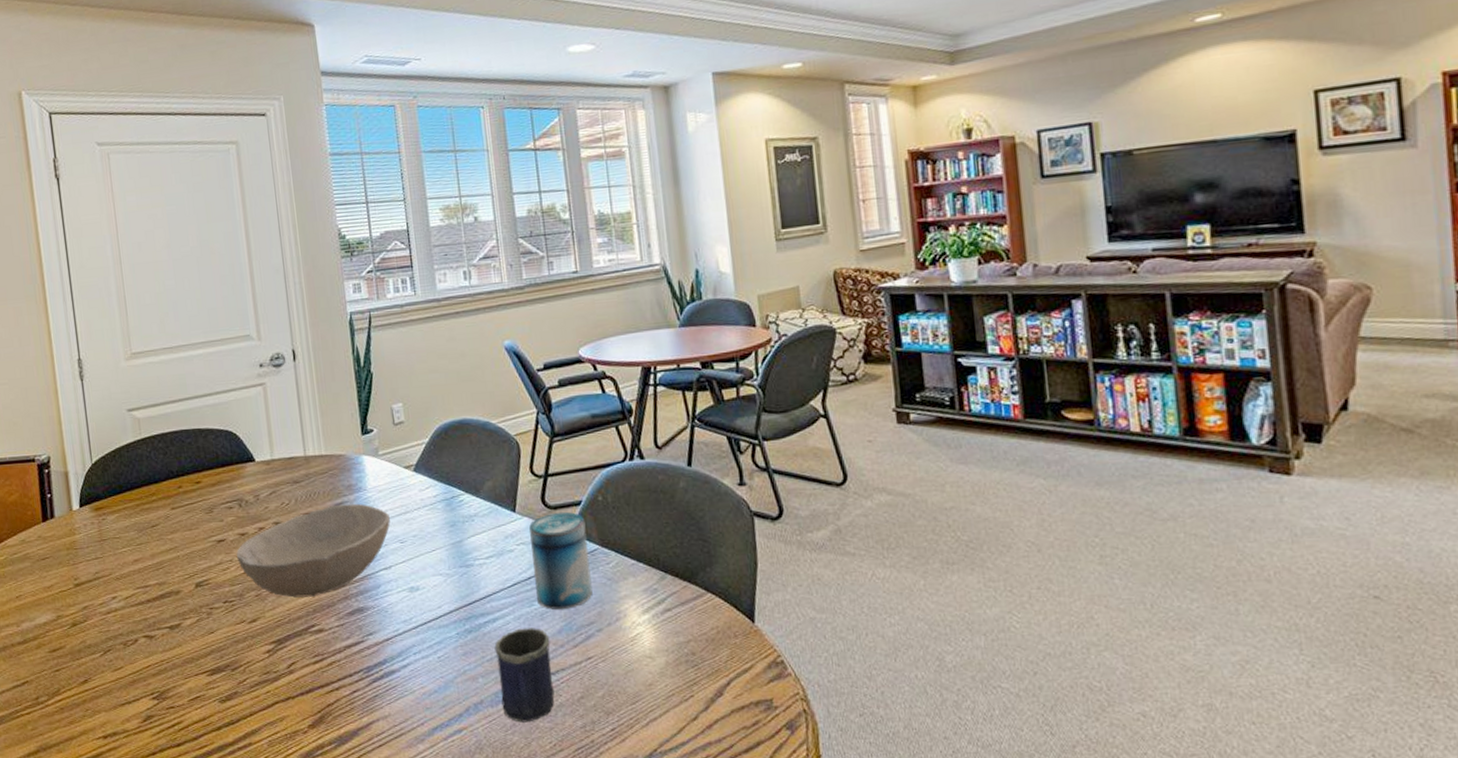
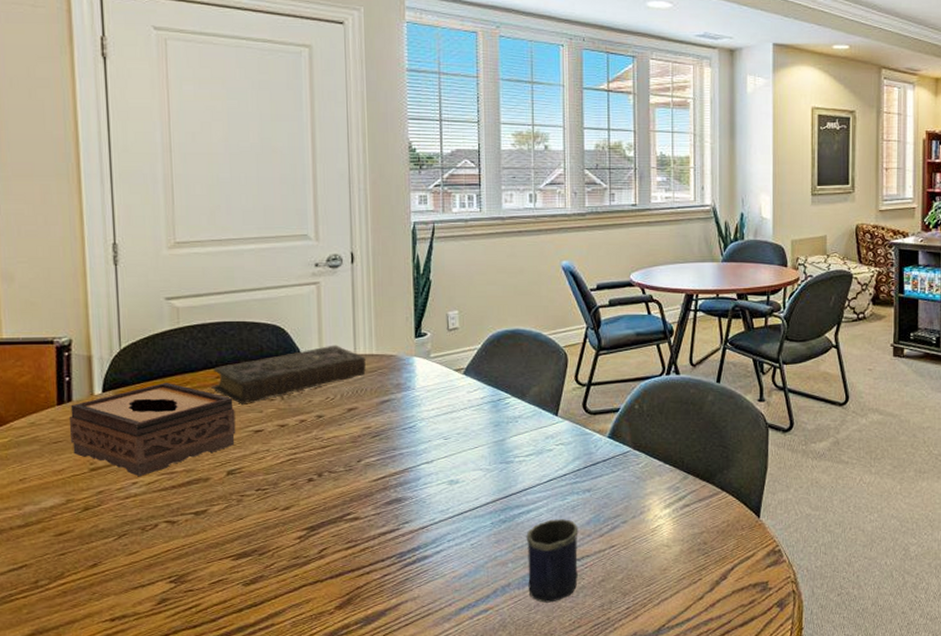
tissue box: none [53,495,201,592] -> present [68,383,236,477]
book: none [175,447,317,513] -> present [211,345,366,403]
bowl: present [237,503,390,598] -> none [274,401,436,487]
beverage can: present [529,512,593,609] -> none [569,418,622,503]

